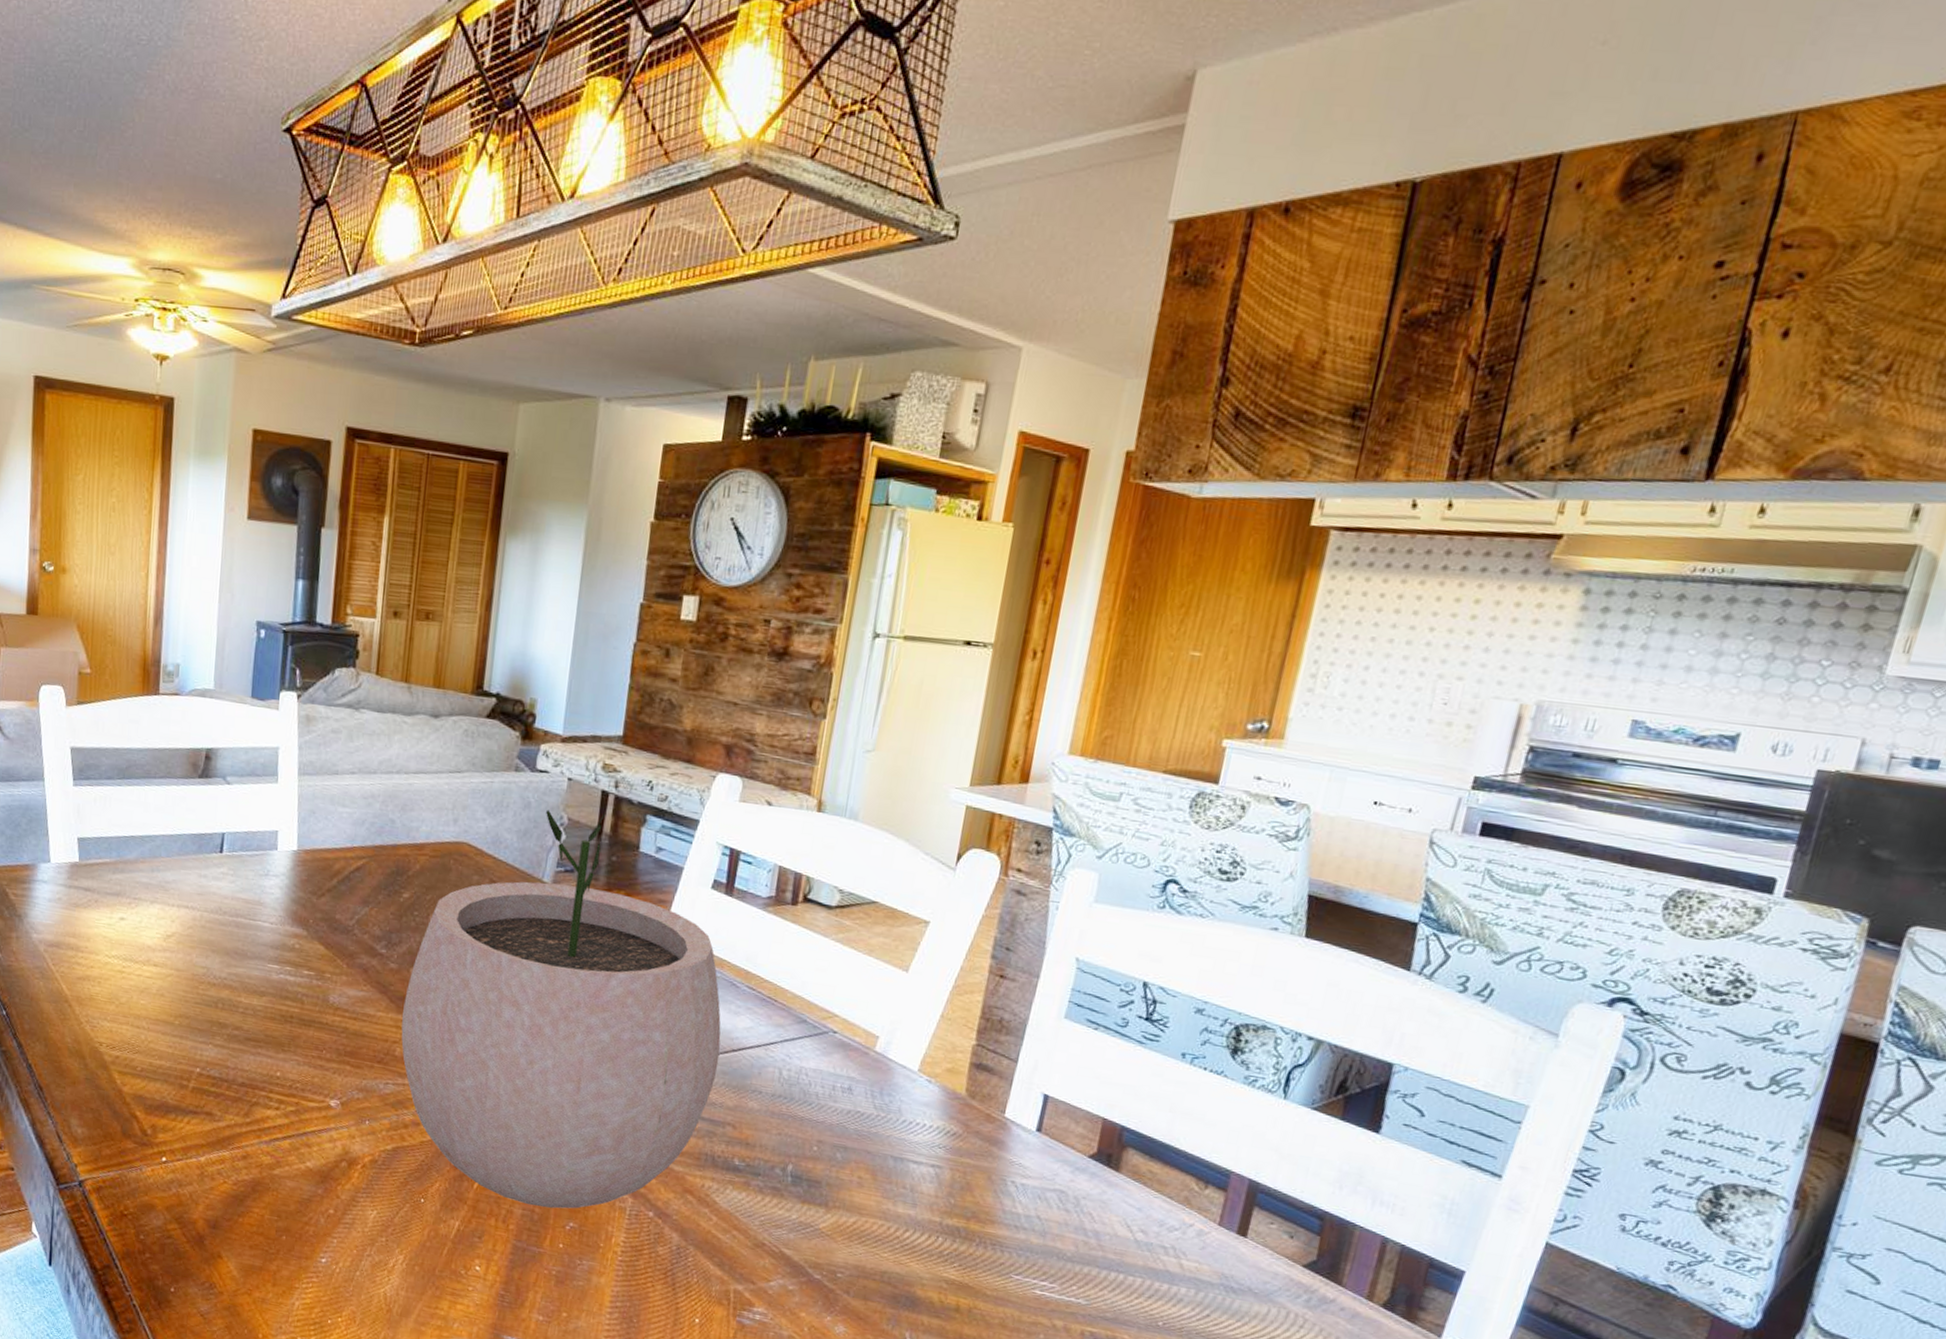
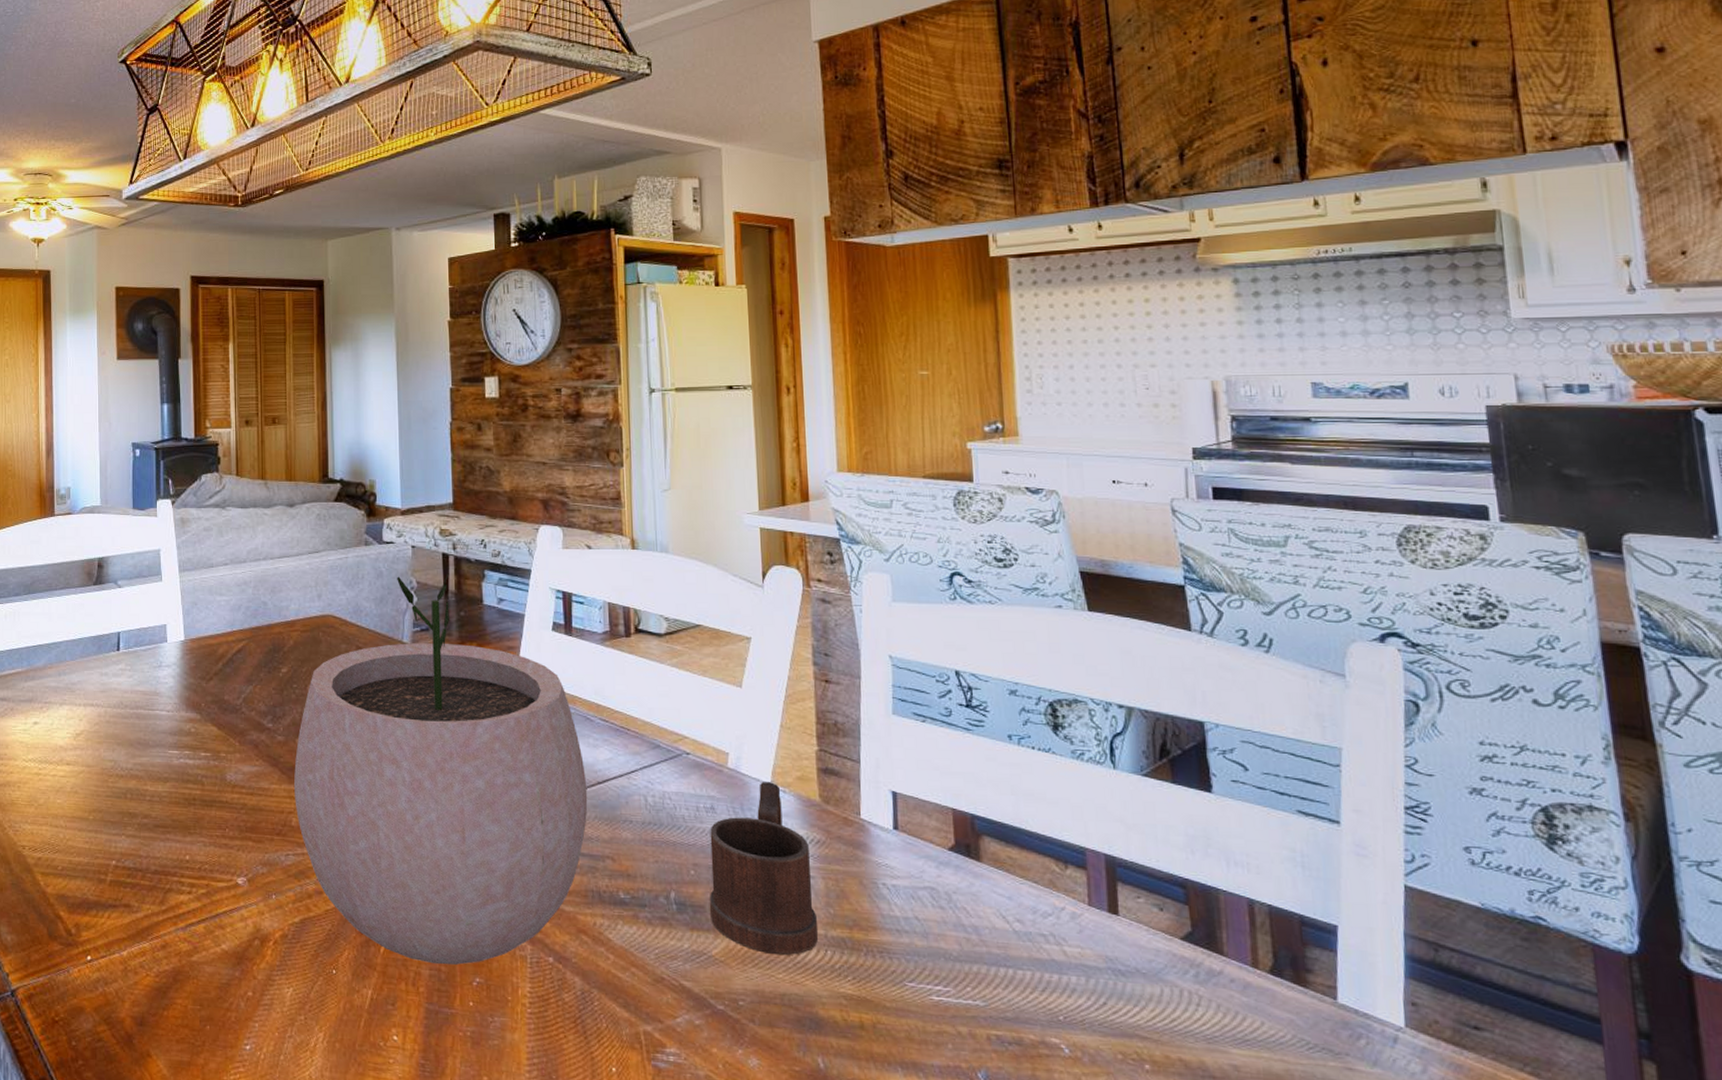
mug: none [825,1069,944,1238] -> present [710,782,818,956]

